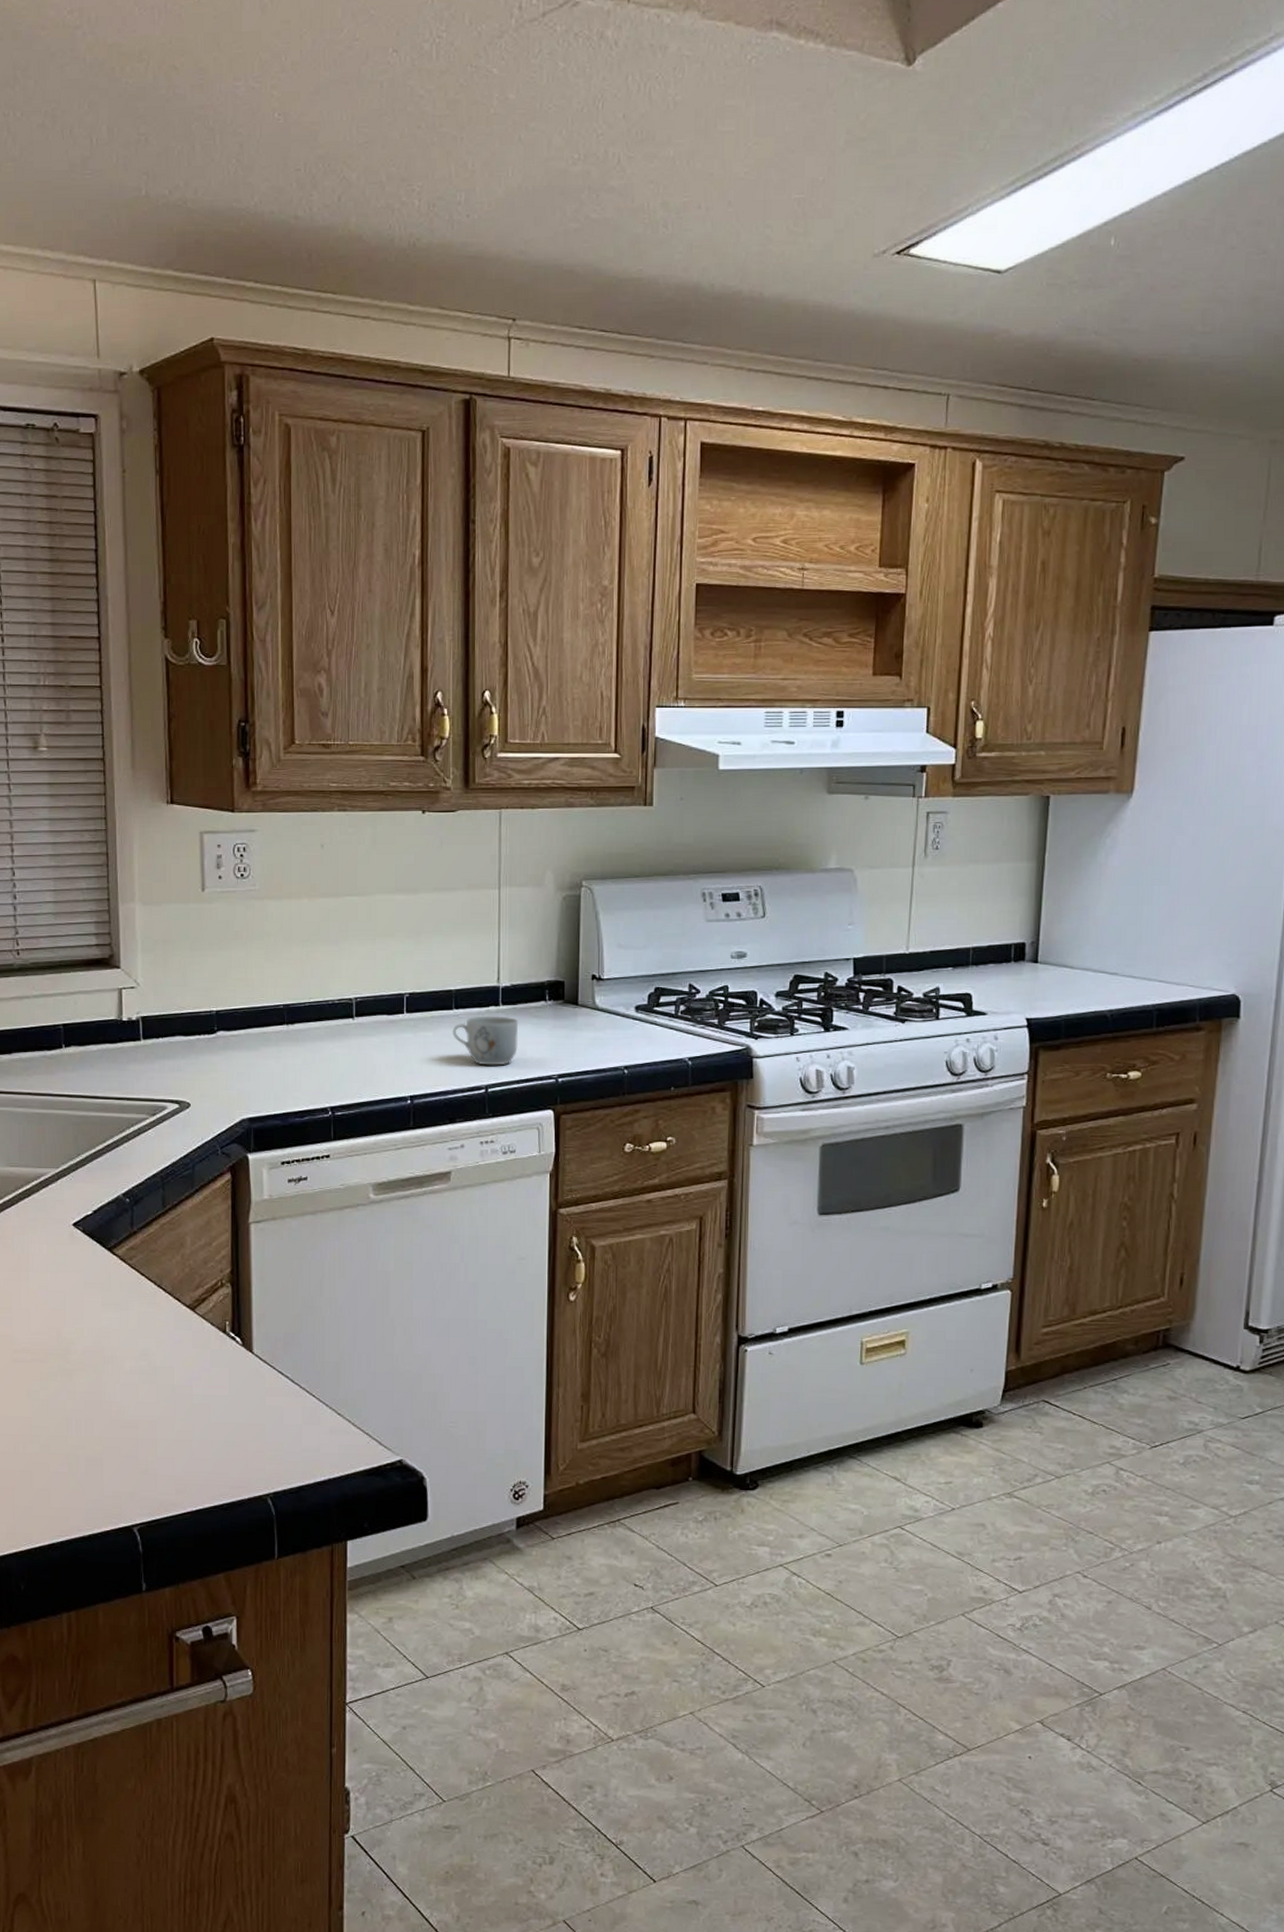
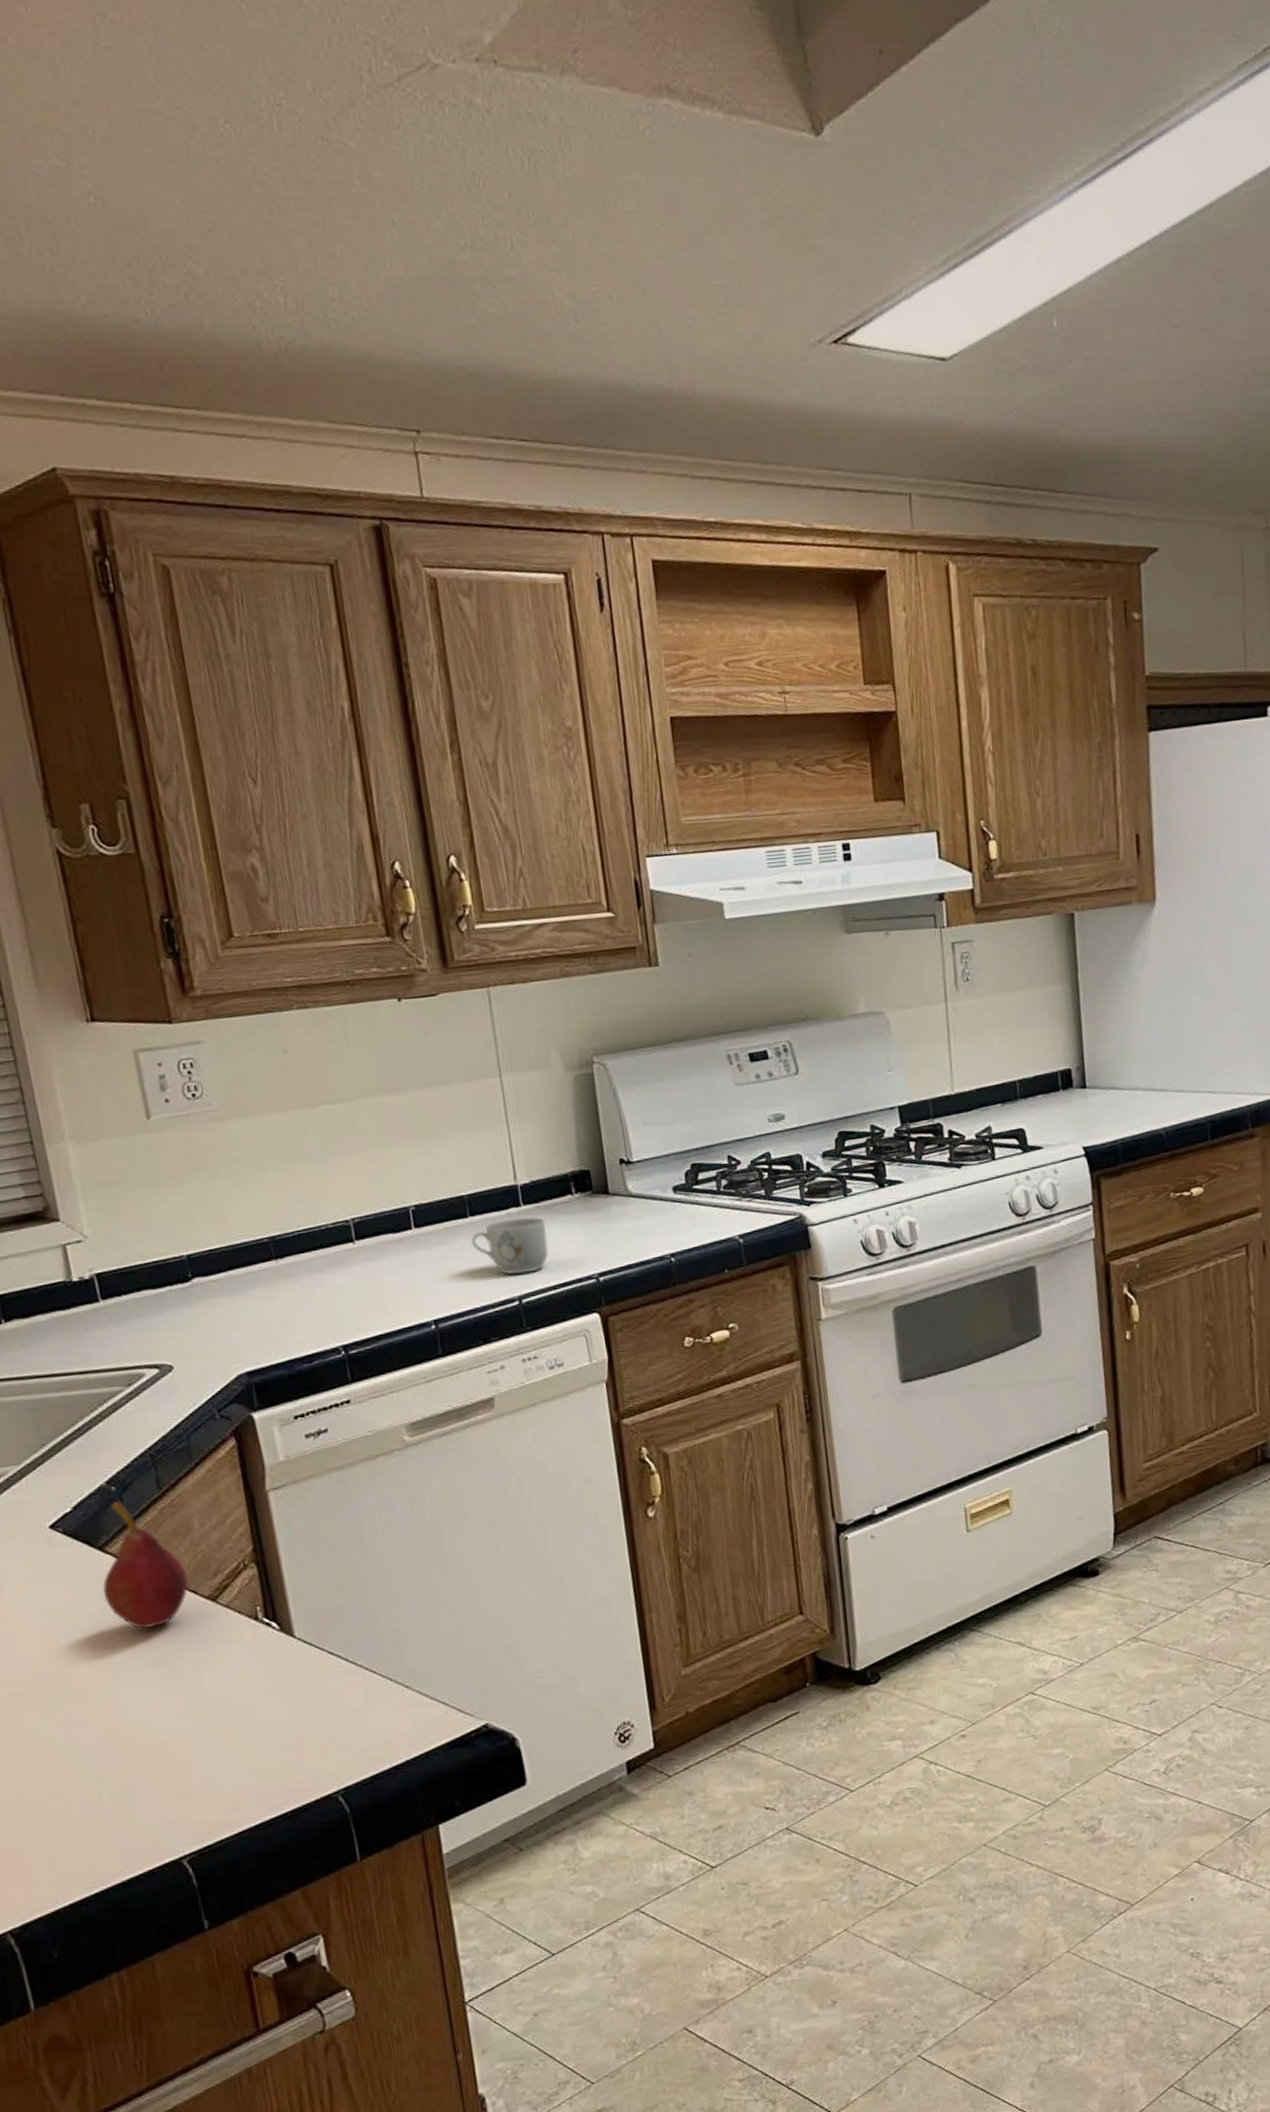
fruit: none [106,1212,175,1325] -> present [103,1501,189,1629]

